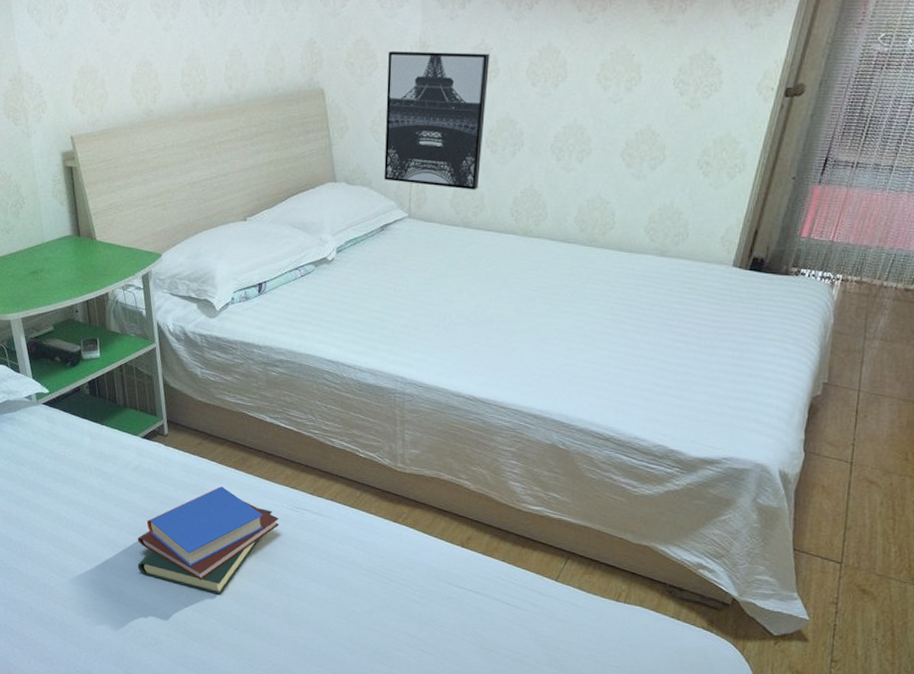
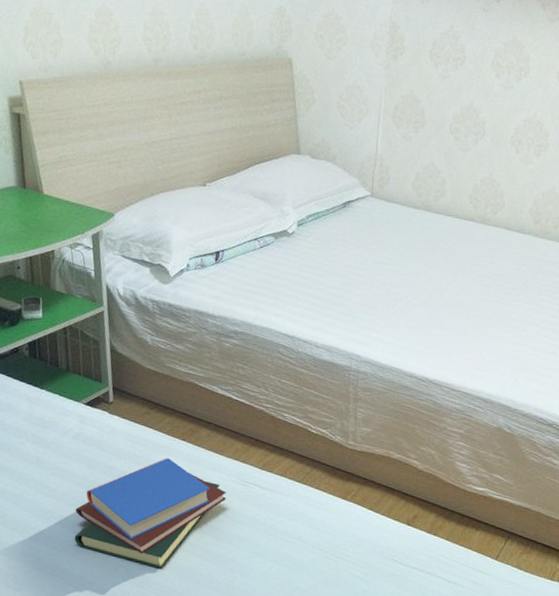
wall art: present [384,50,490,190] -> none [348,27,458,175]

